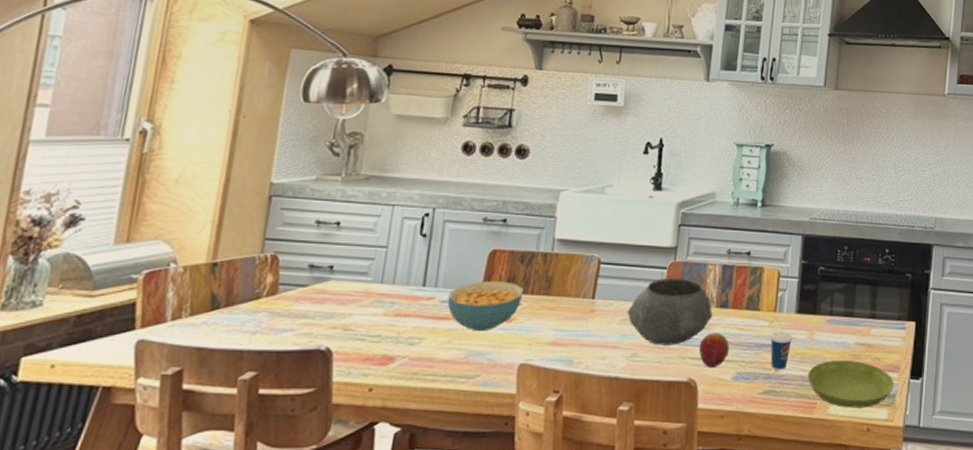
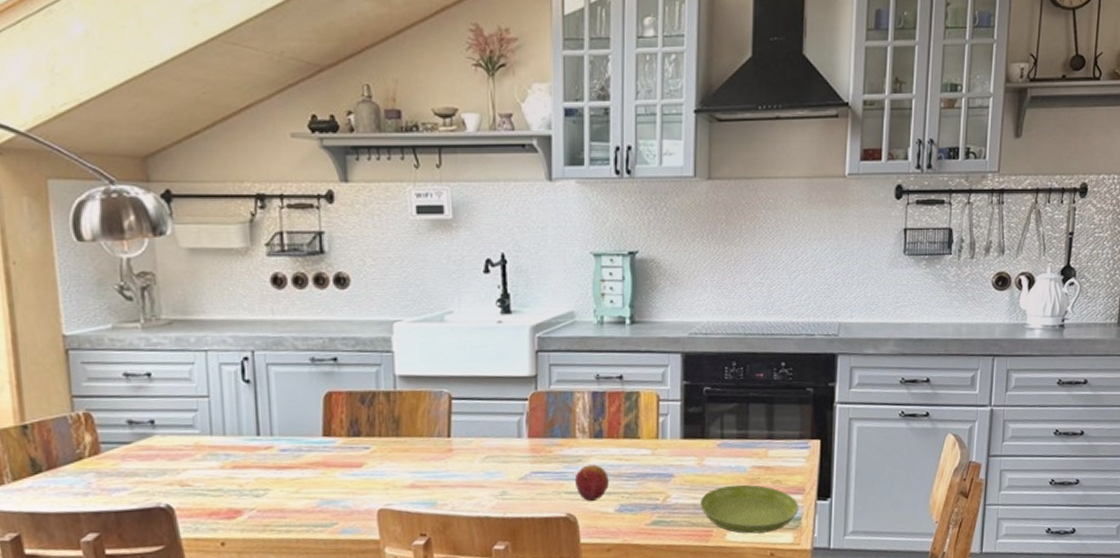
cereal bowl: present [447,281,524,332] -> none [287,425,370,479]
bowl: present [627,277,713,345] -> none [489,408,587,482]
cup: present [769,321,793,371] -> none [653,448,680,500]

